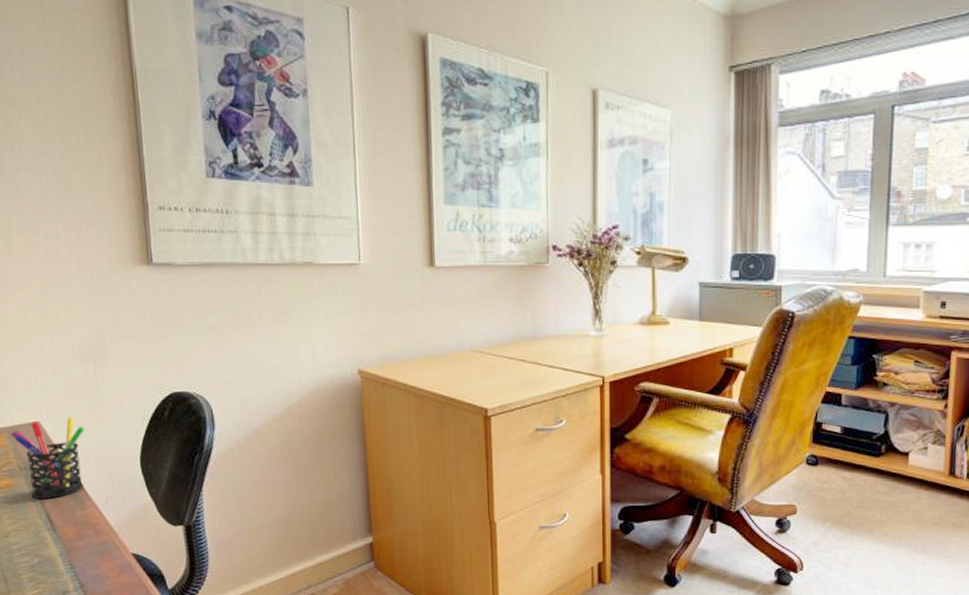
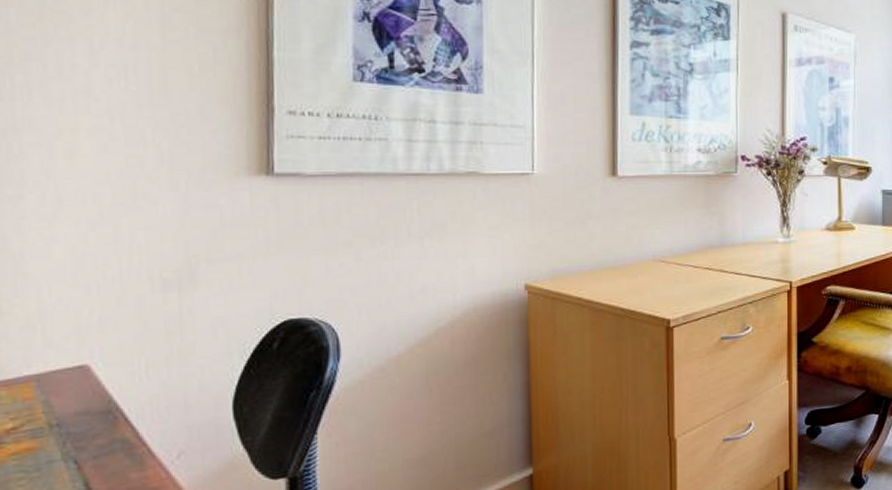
pen holder: present [10,417,84,499] -> none [40,356,155,463]

